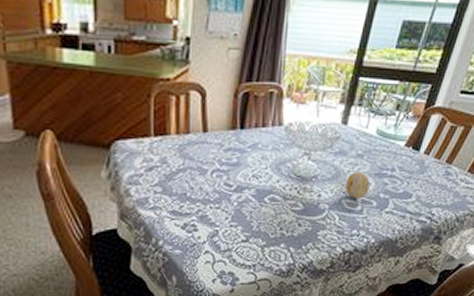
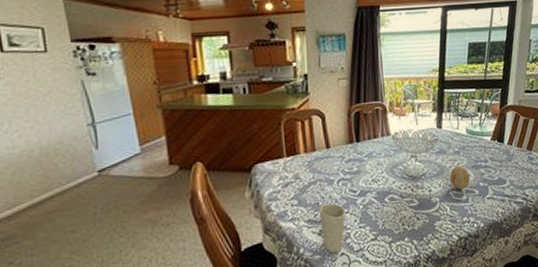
cup: none [185,196,216,250] -> present [318,203,346,253]

